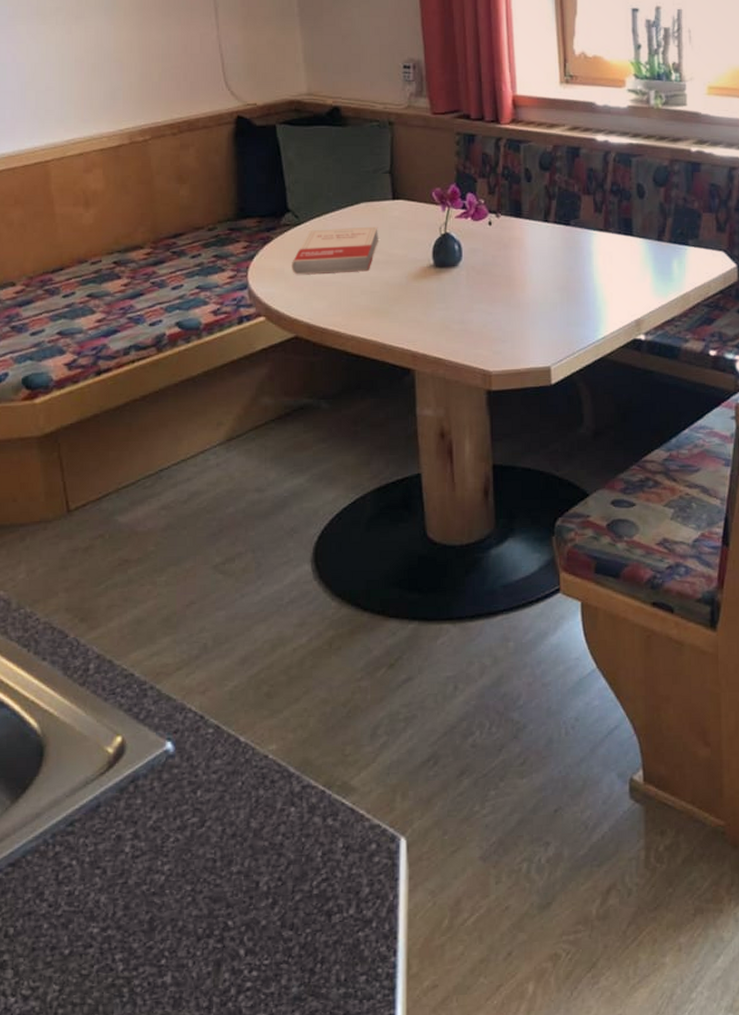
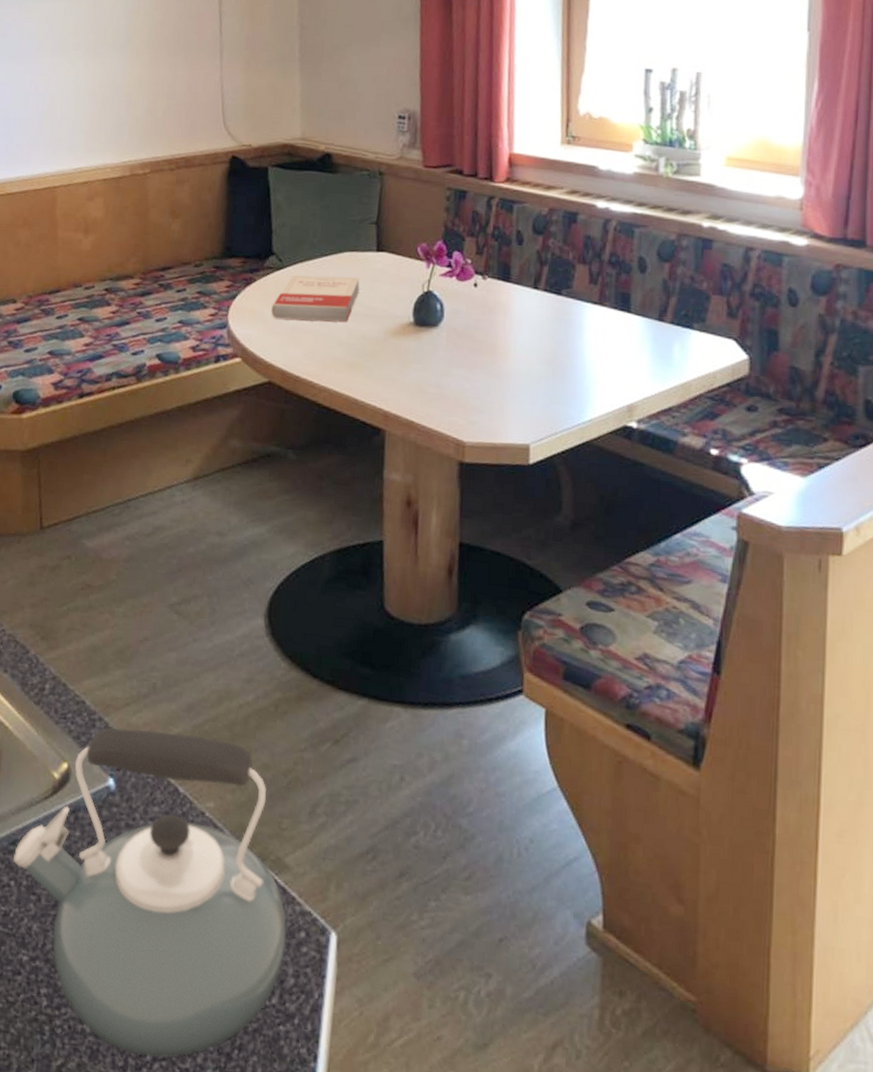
kettle: none [72,685,358,993] -> present [12,727,287,1058]

